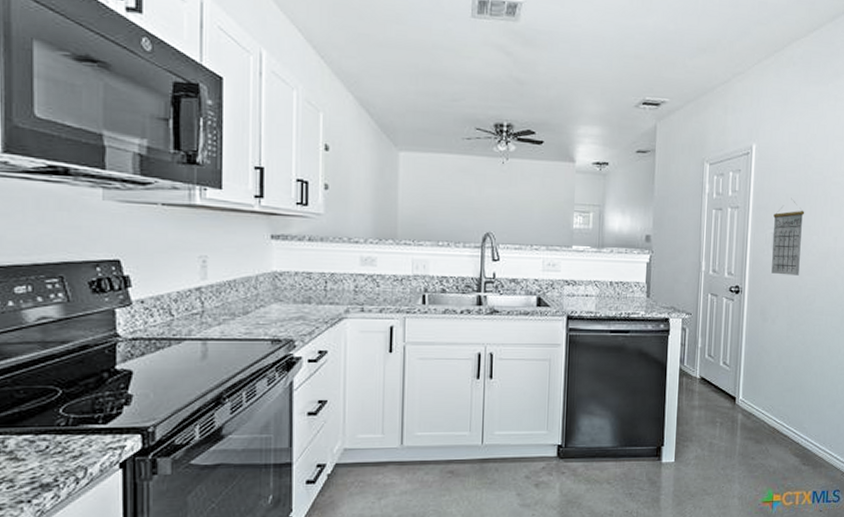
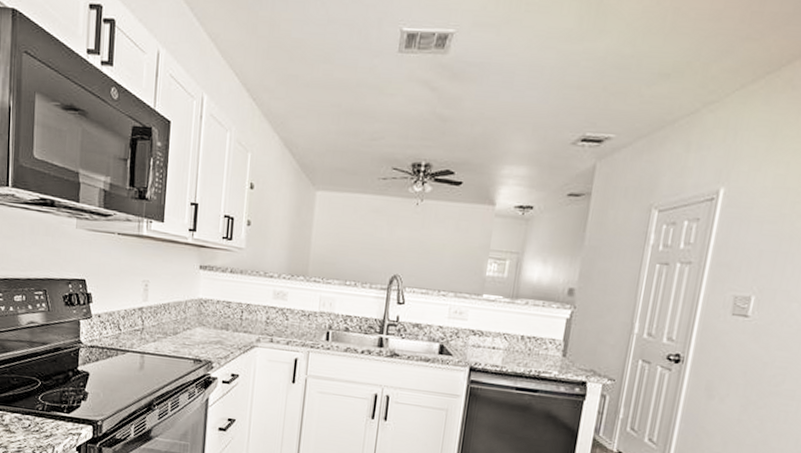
calendar: present [771,198,805,276] -> none [726,254,785,349]

